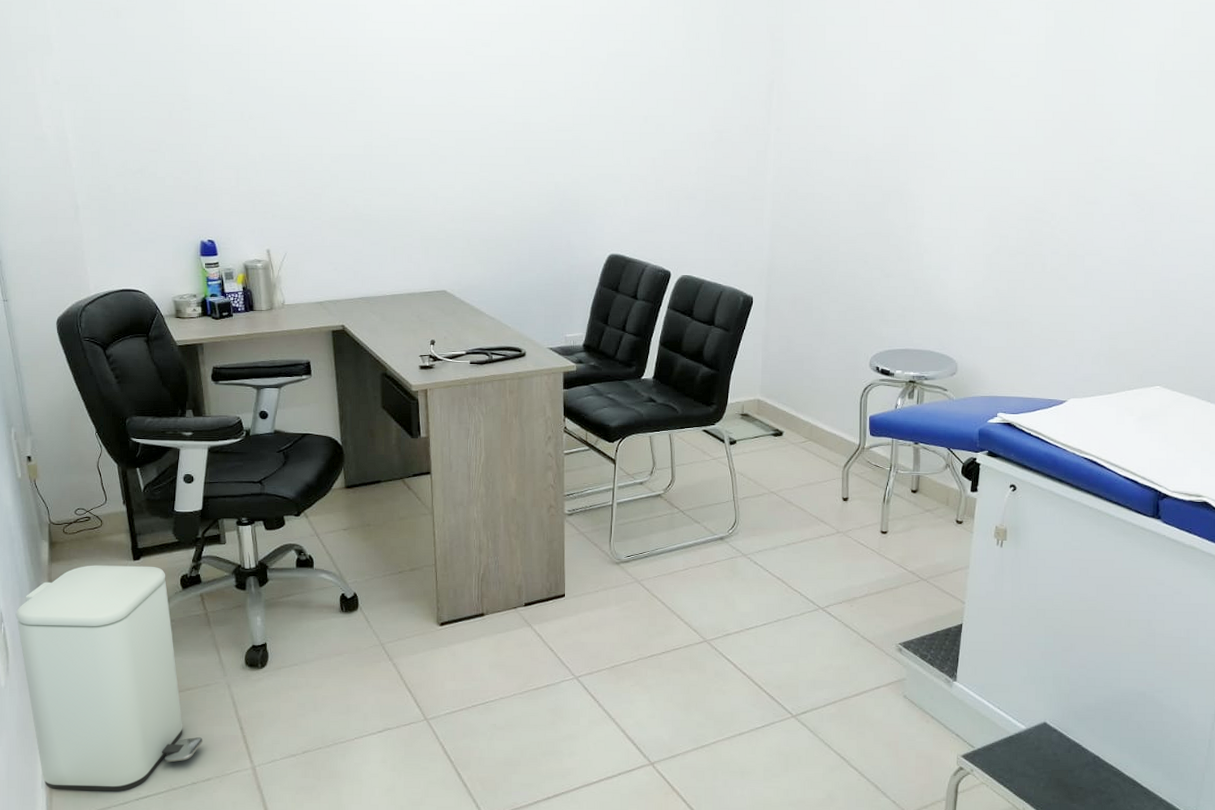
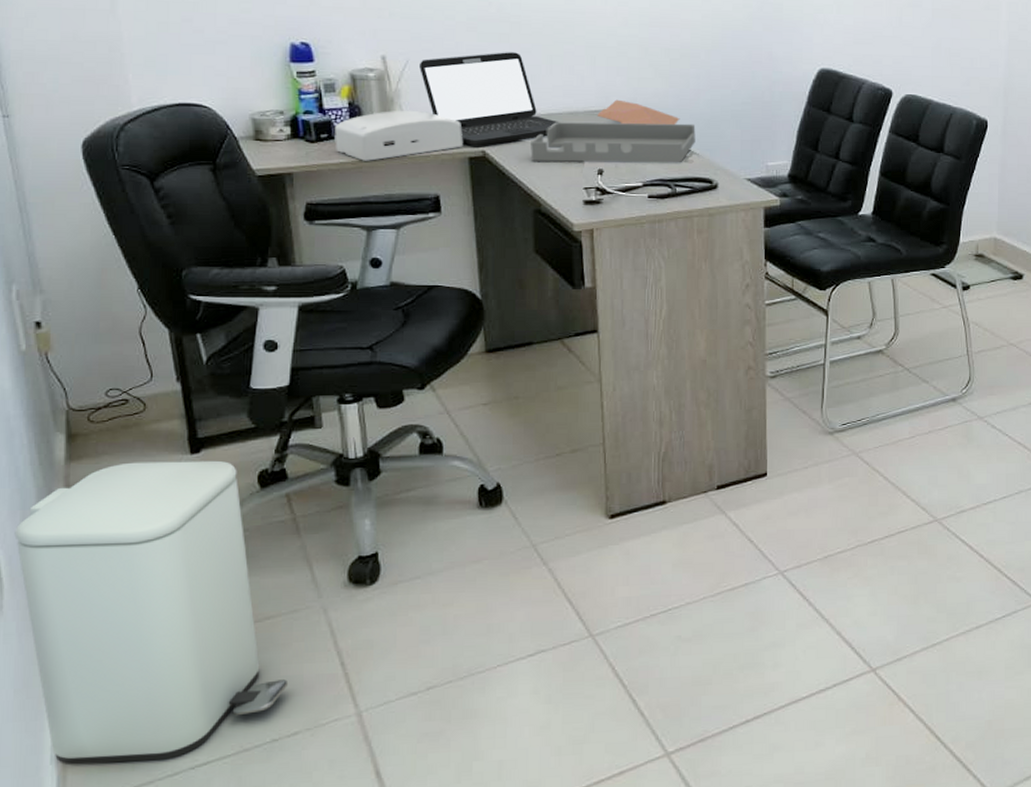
tissue dispenser: none [233,293,328,334] -> present [335,110,464,161]
laptop: none [295,245,402,323] -> present [420,52,561,147]
desk organizer: none [379,301,508,335] -> present [531,122,696,163]
papers: none [430,282,496,303] -> present [597,99,680,125]

